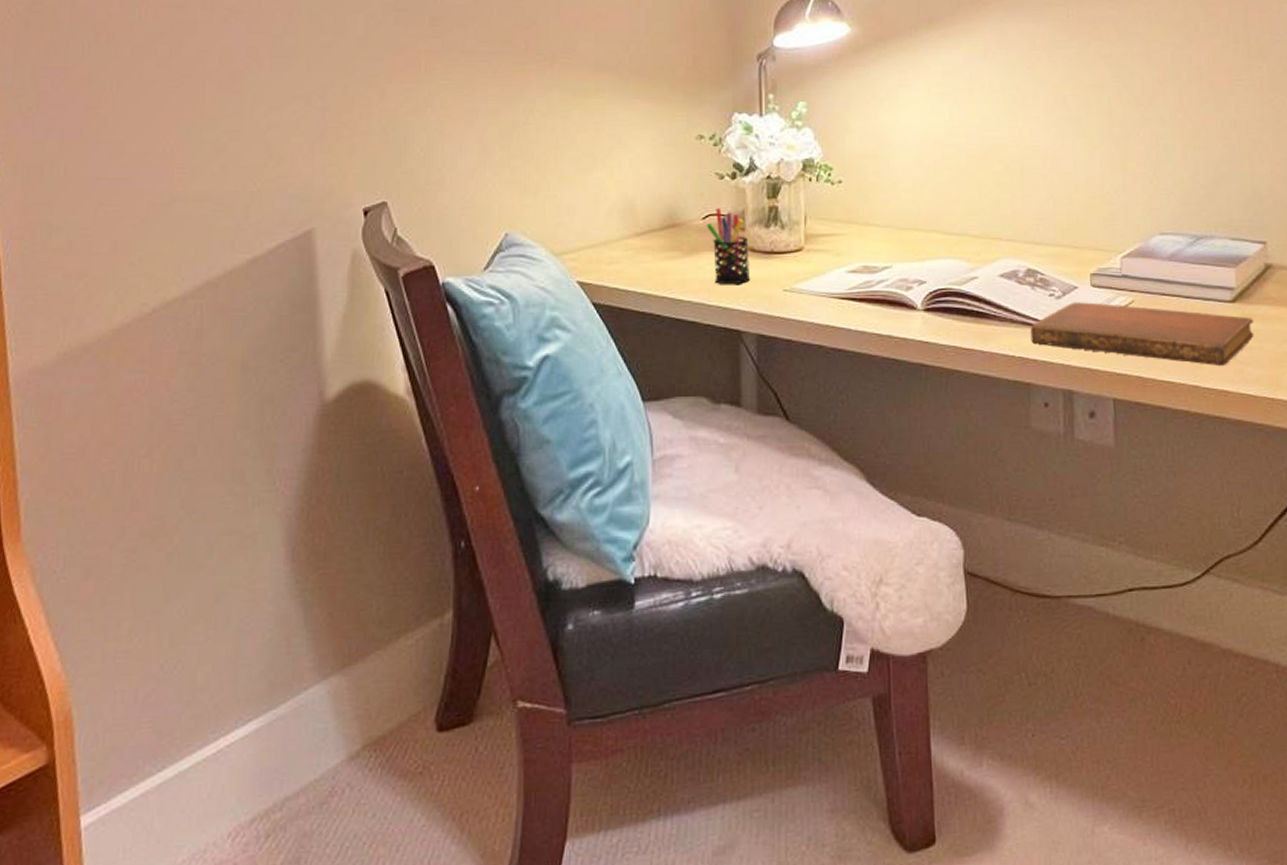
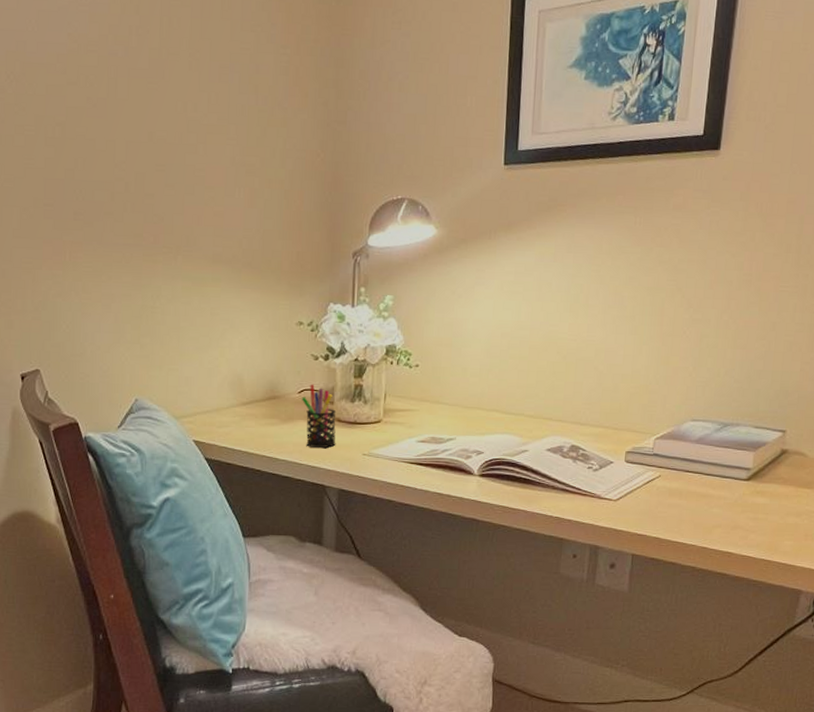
notebook: present [1030,302,1254,367] -> none [567,474,763,533]

